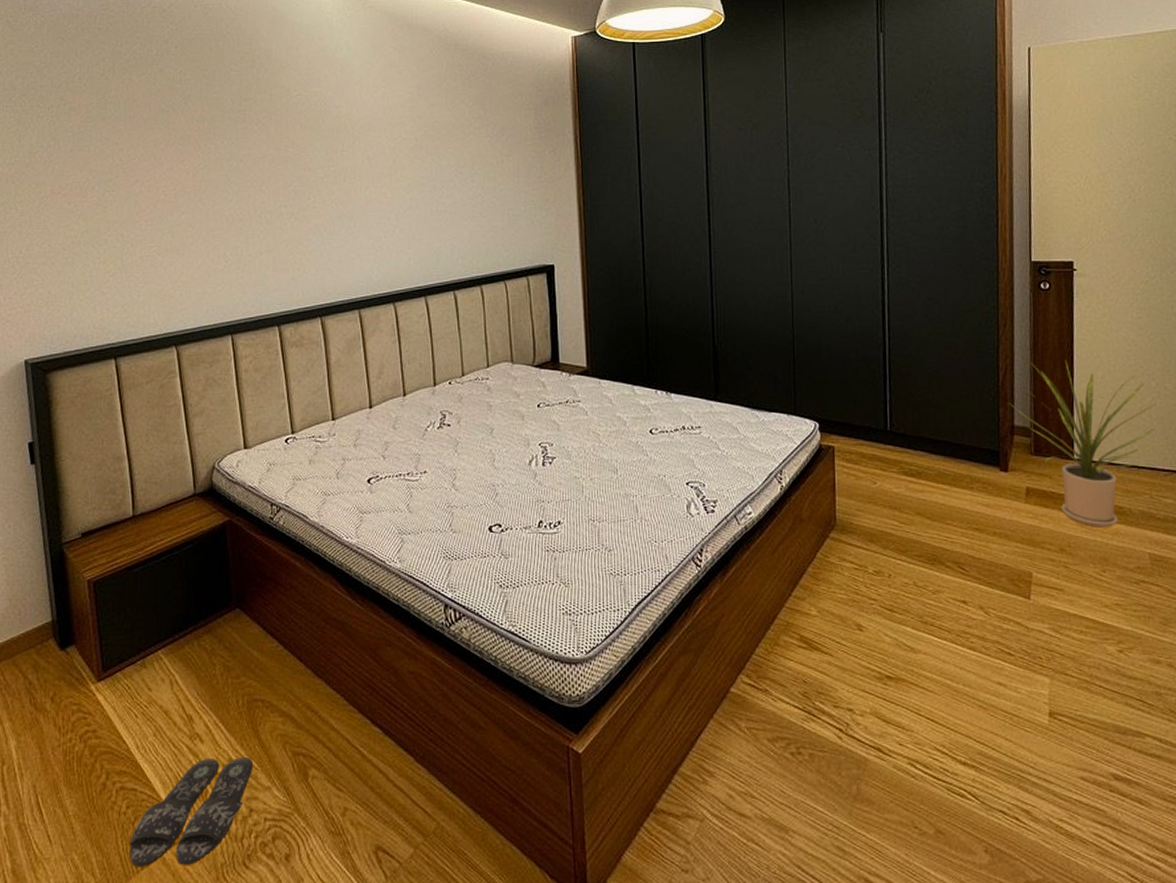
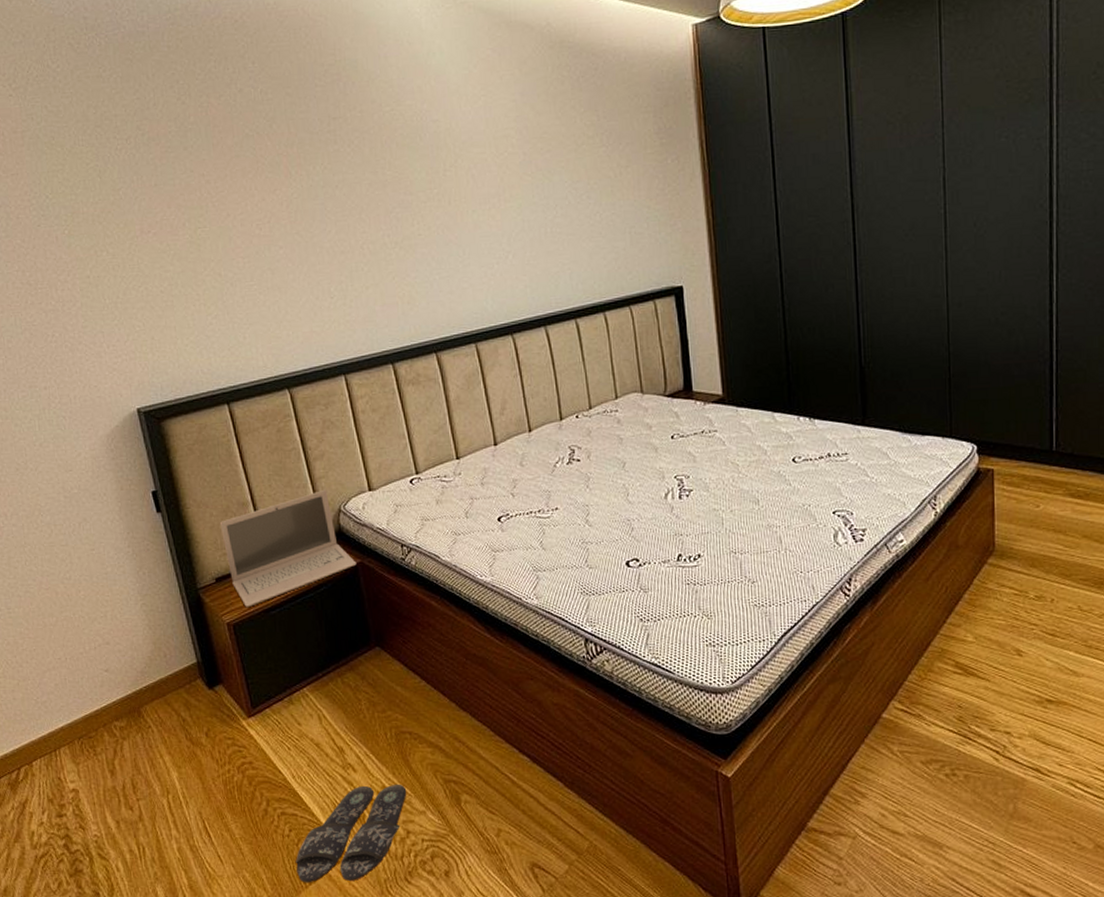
laptop: none [92,446,225,565] -> present [219,489,357,608]

